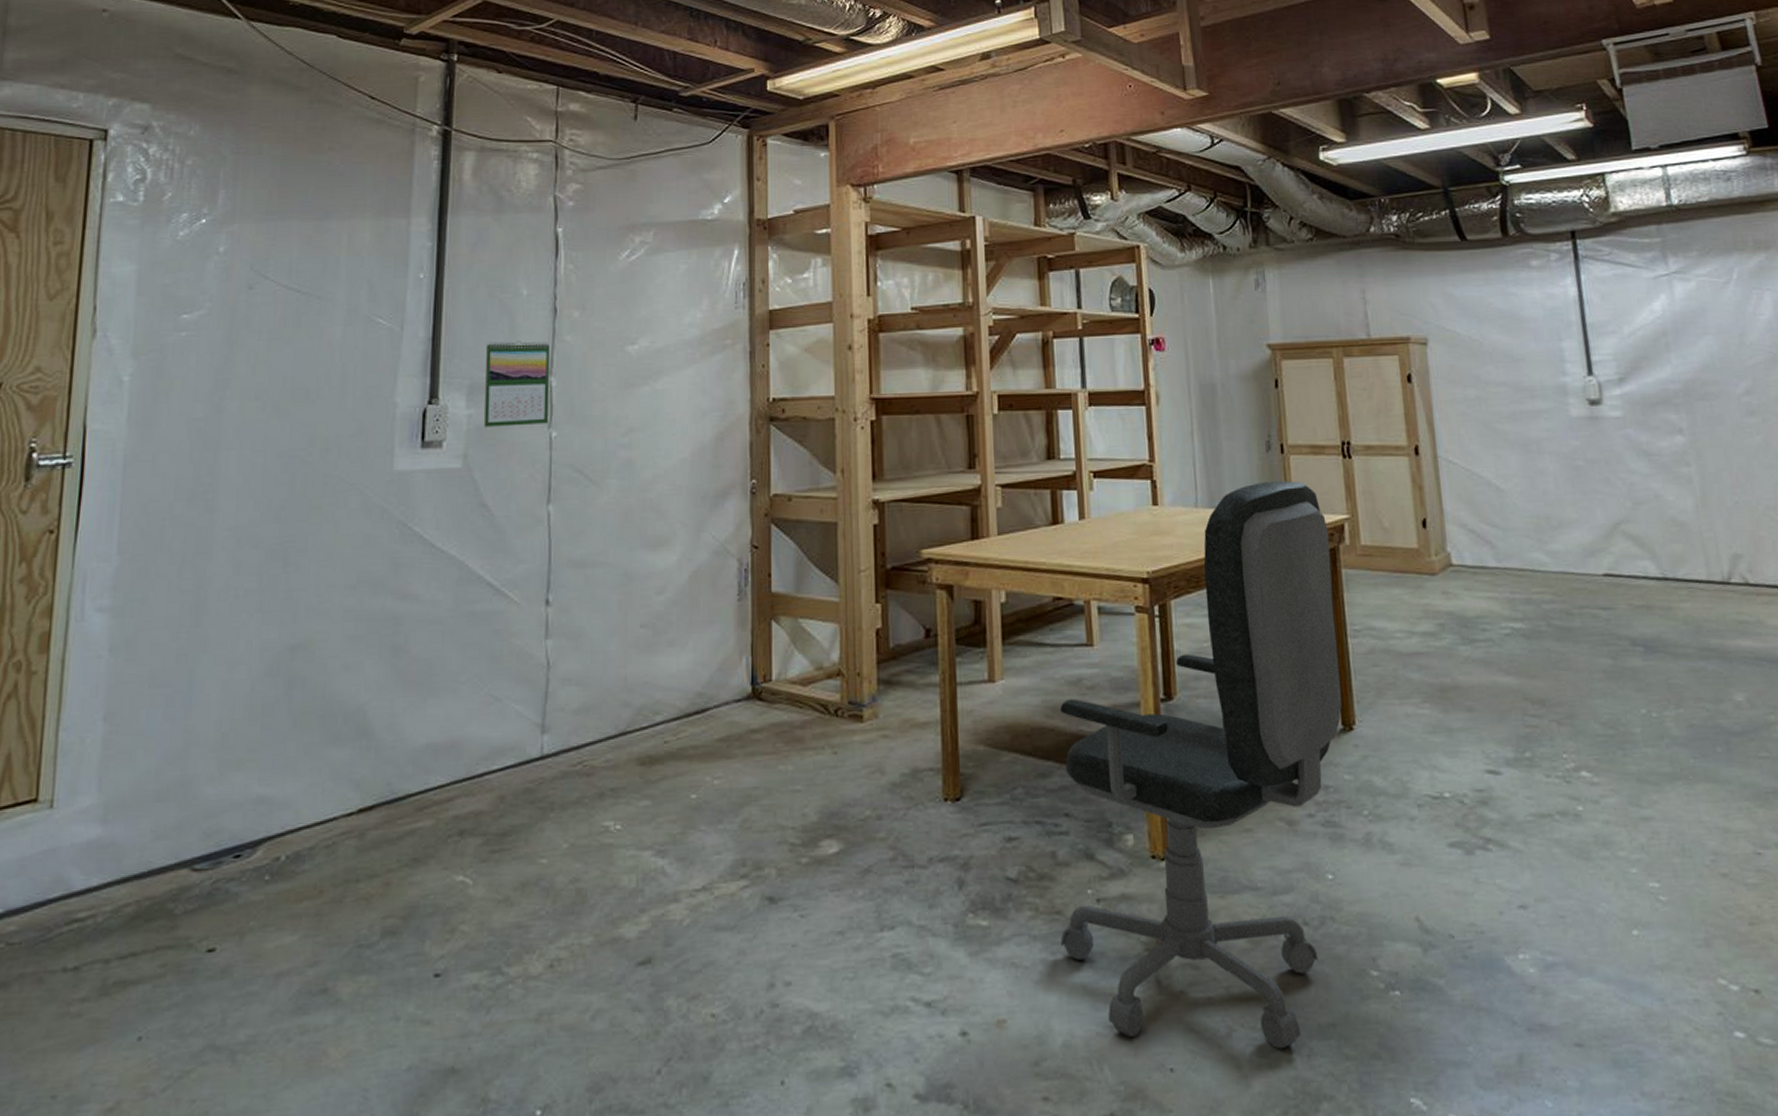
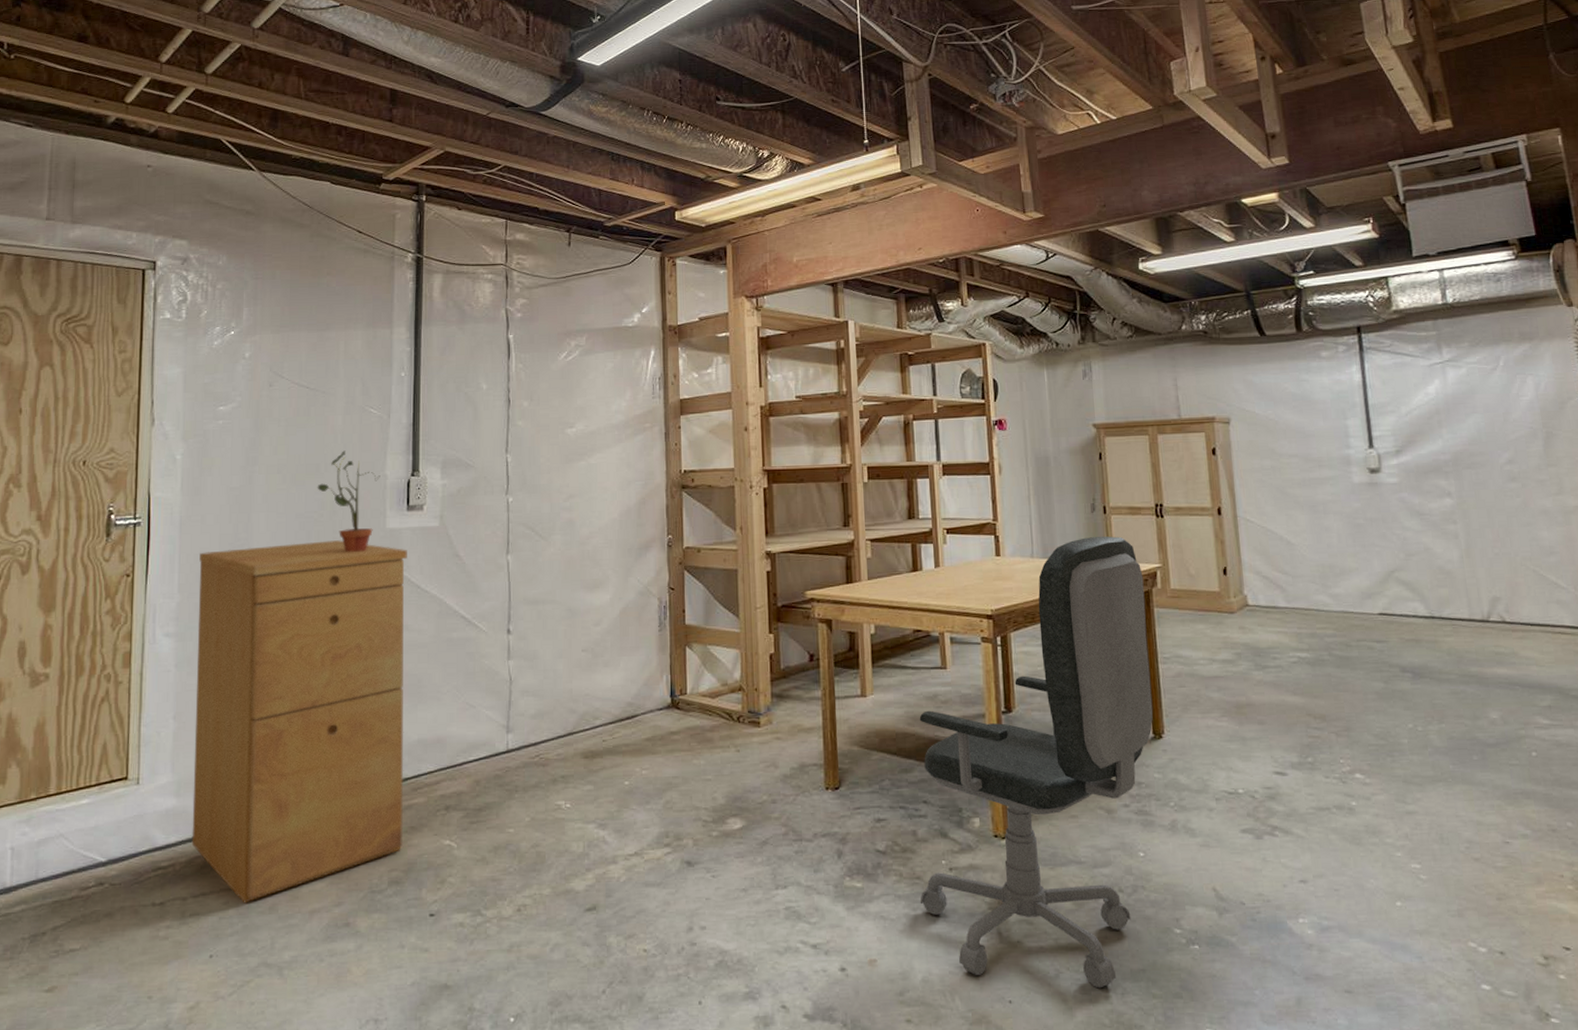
filing cabinet: none [120,486,420,966] -> present [191,540,407,903]
potted plant: none [305,371,389,502] -> present [317,450,380,553]
calendar: present [483,341,549,427] -> none [455,426,505,494]

